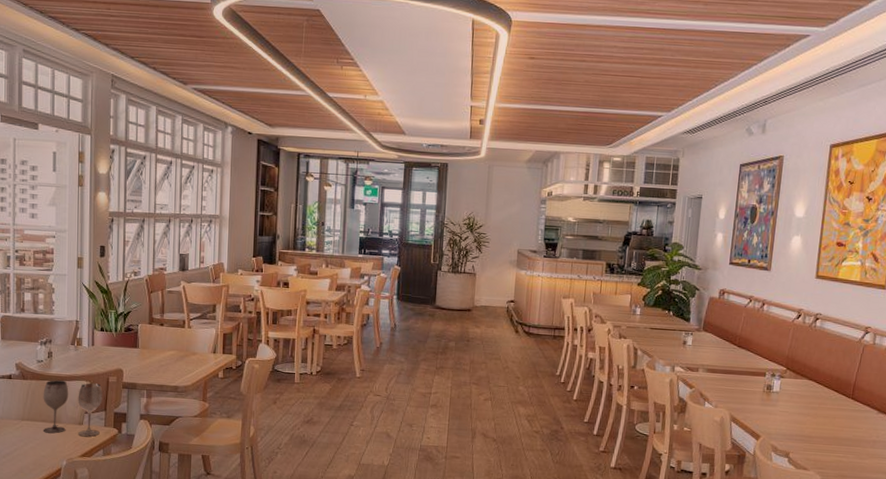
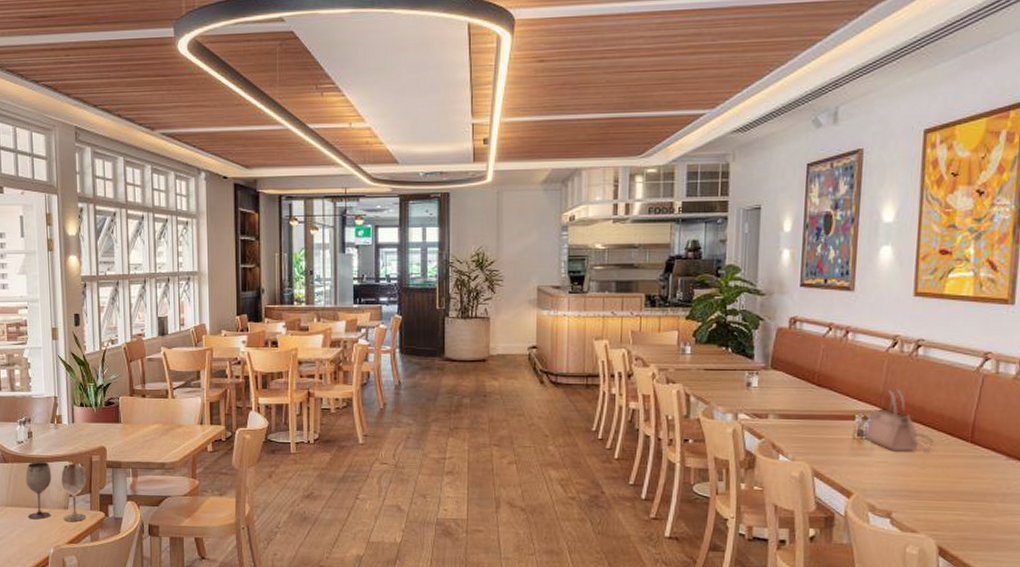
handbag: none [767,352,824,405] -> present [857,389,934,453]

